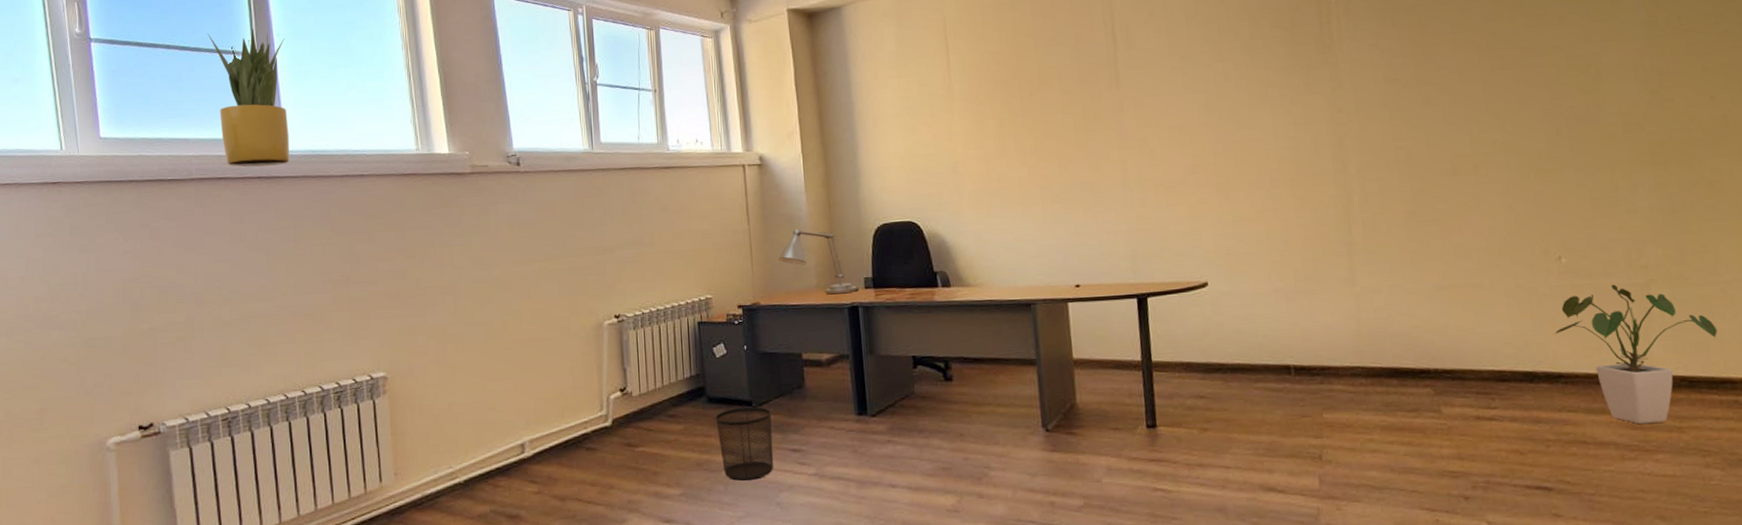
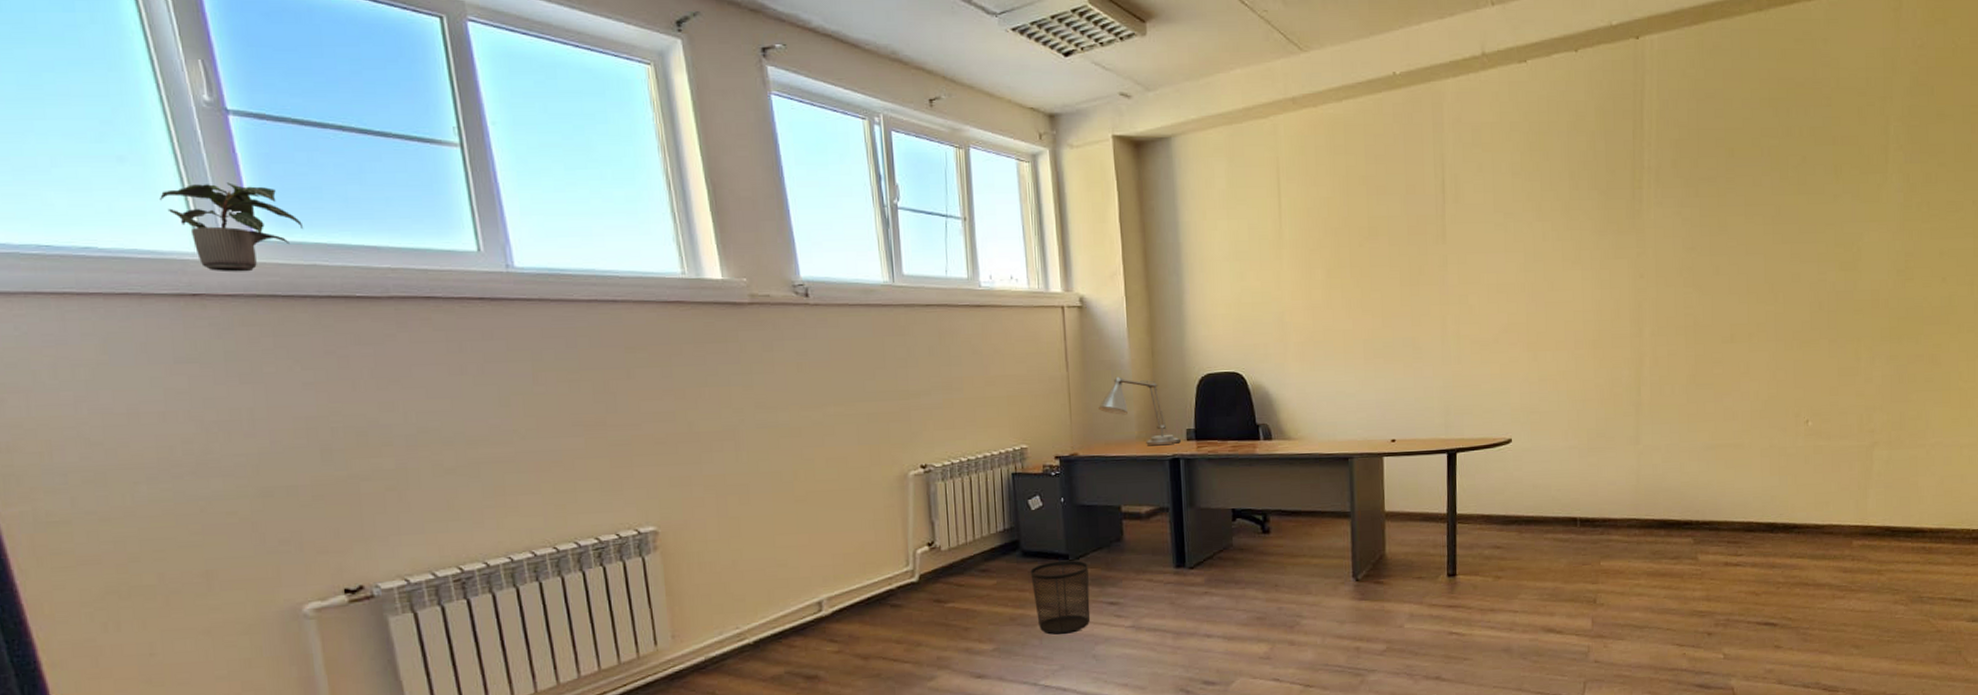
potted plant: none [39,94,135,164] -> present [160,182,304,273]
planter: present [207,28,289,167] -> none [395,112,519,286]
house plant: present [1554,284,1718,425] -> none [1795,446,1918,568]

